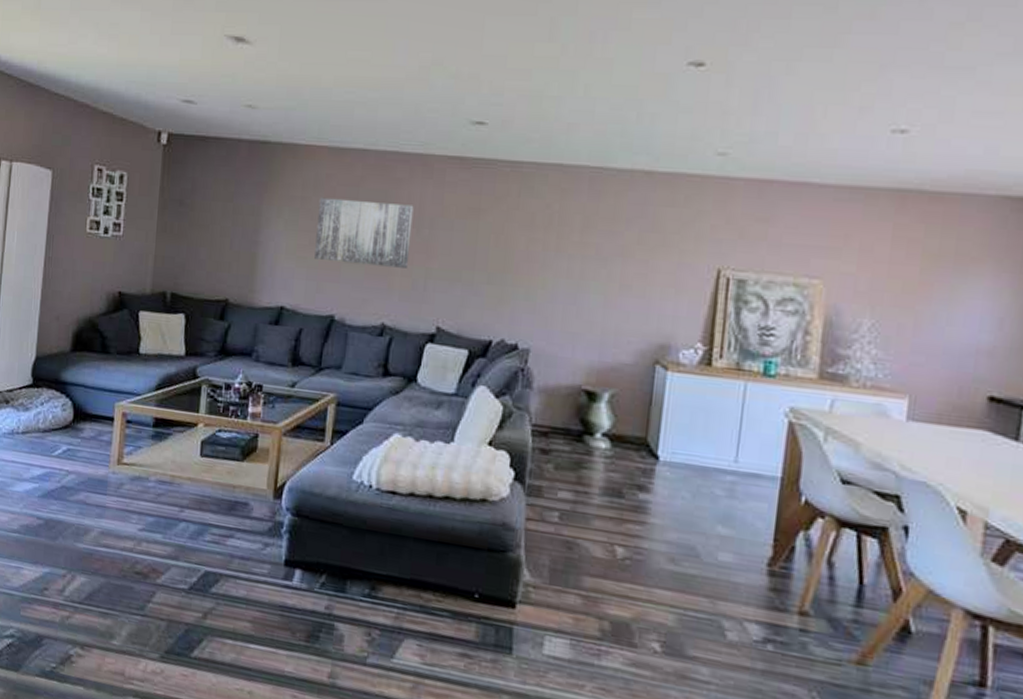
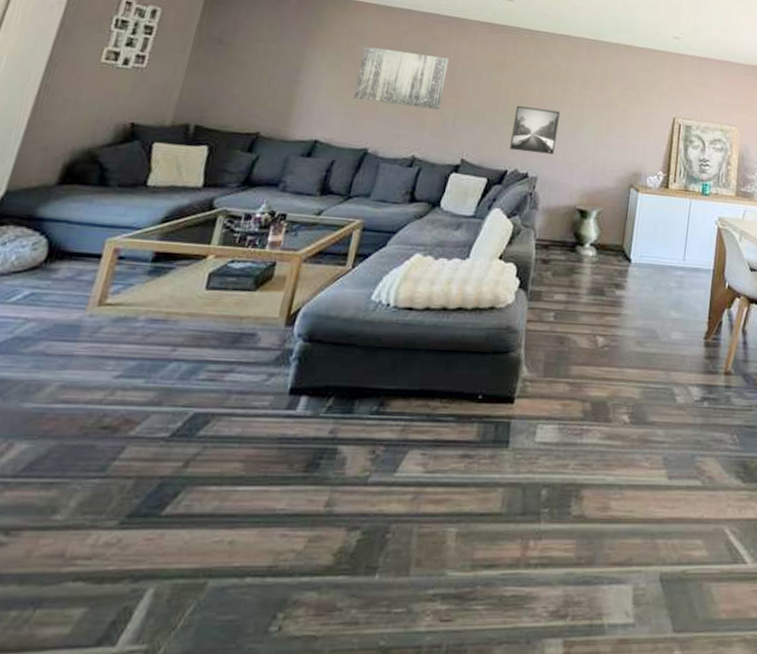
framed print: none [493,260,555,321] -> present [510,106,560,155]

